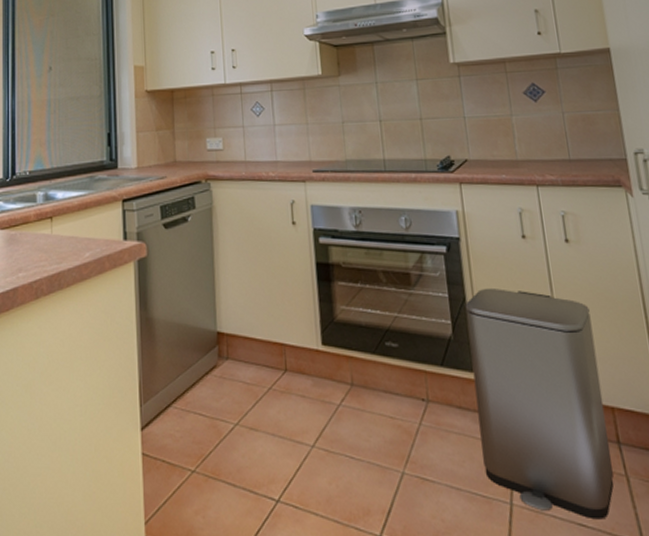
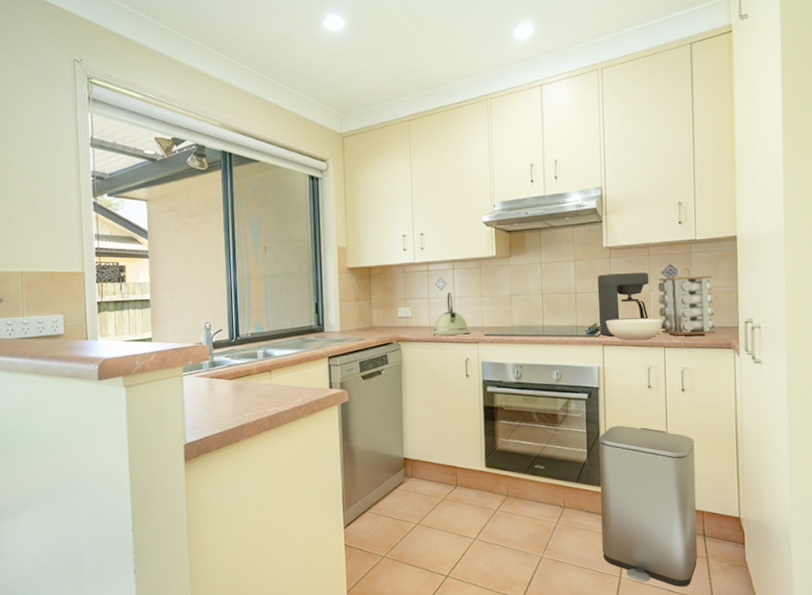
kettle: none [249,118,295,173] -> present [433,291,470,336]
coffee maker: none [445,93,513,172] -> present [597,272,650,337]
bowl: none [460,149,533,178] -> present [605,318,663,341]
spice rack: none [520,85,599,171] -> present [657,266,715,336]

